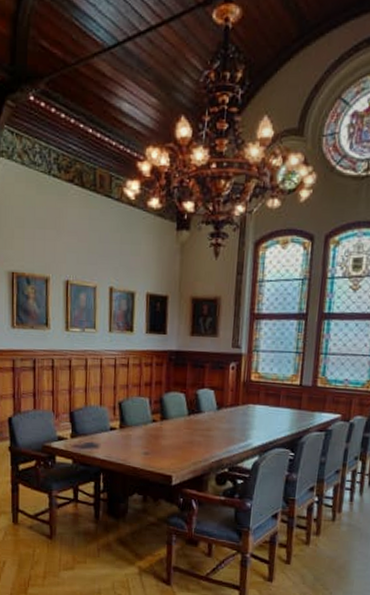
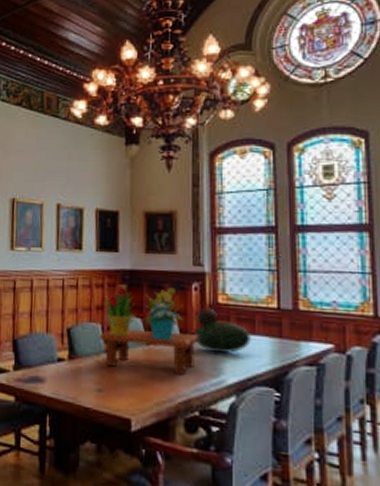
flower arrangement: none [147,364,233,441] -> present [99,285,200,376]
decorative bowl: none [228,384,277,423] -> present [192,308,252,354]

